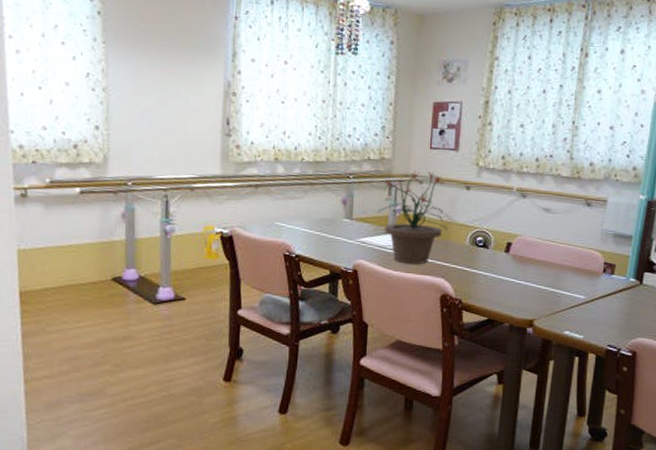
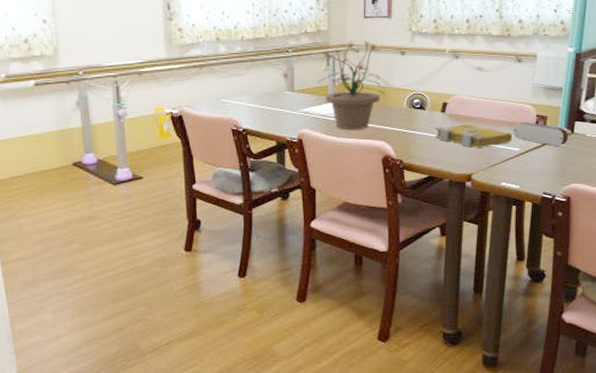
spell book: none [497,266,579,293] -> present [435,124,513,148]
pencil case: none [579,268,637,296] -> present [513,121,569,146]

